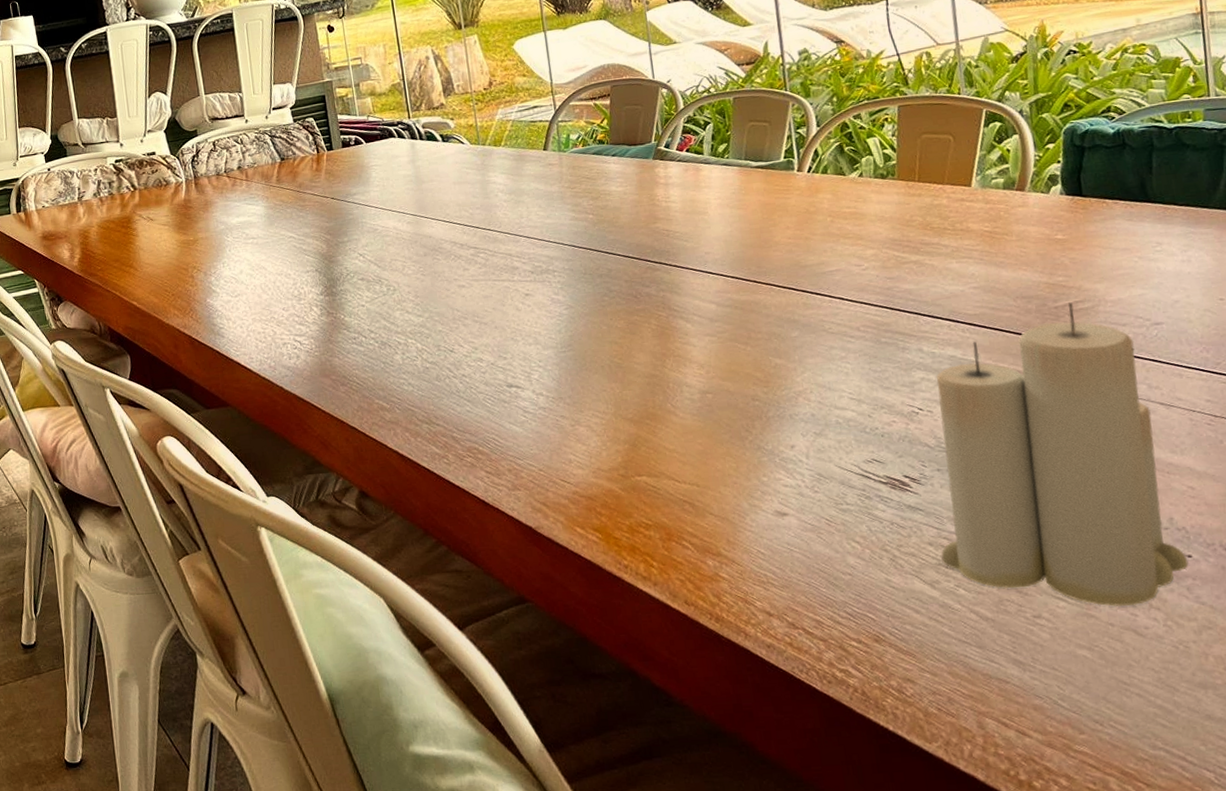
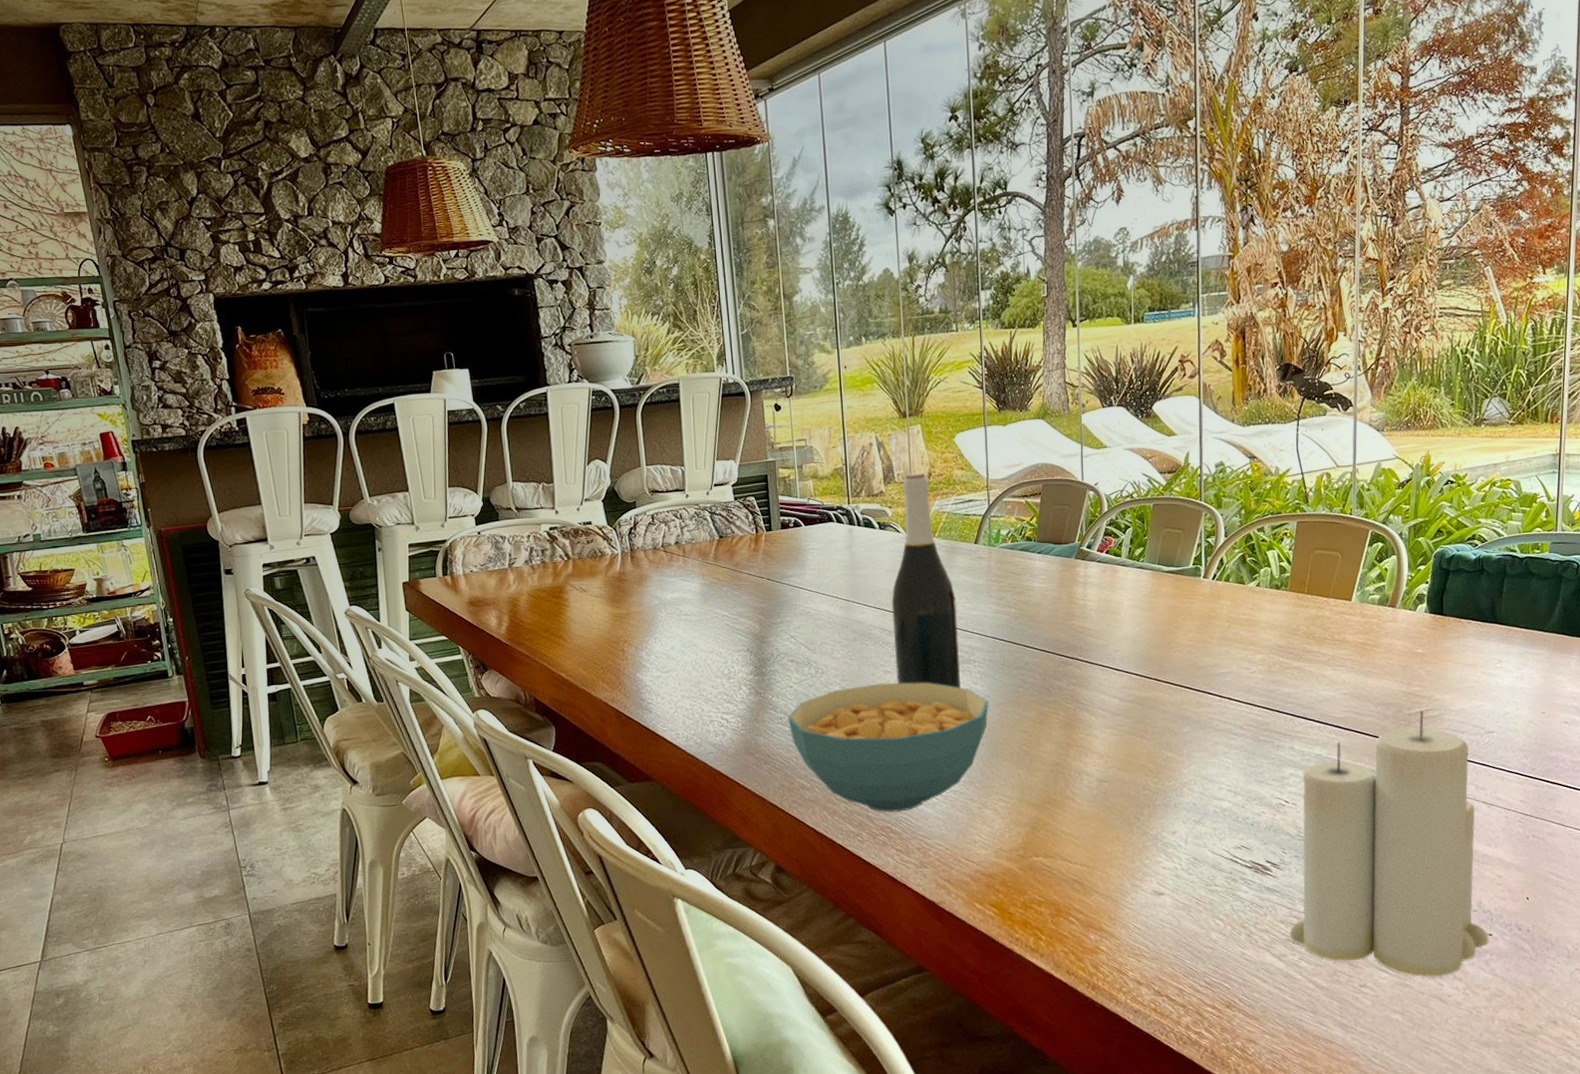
cereal bowl: none [362,295,573,432] -> present [788,682,989,812]
wine bottle: none [460,82,541,300] -> present [891,472,960,688]

